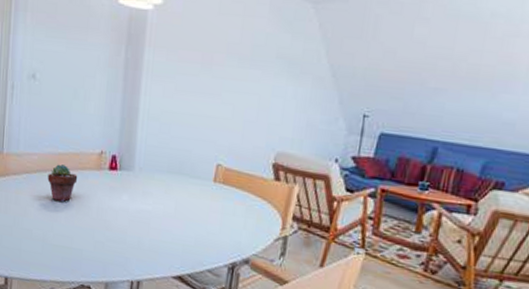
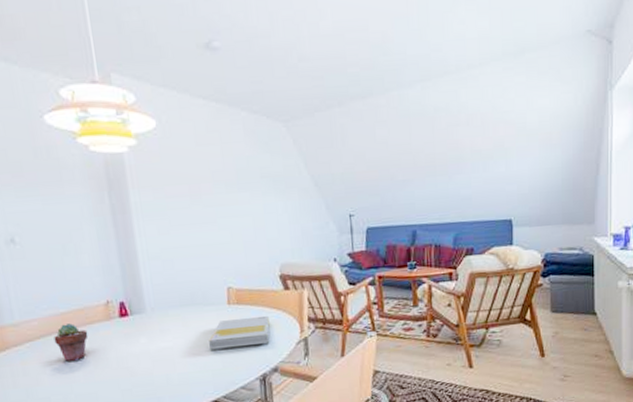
book: none [186,196,252,232] -> present [209,315,270,350]

